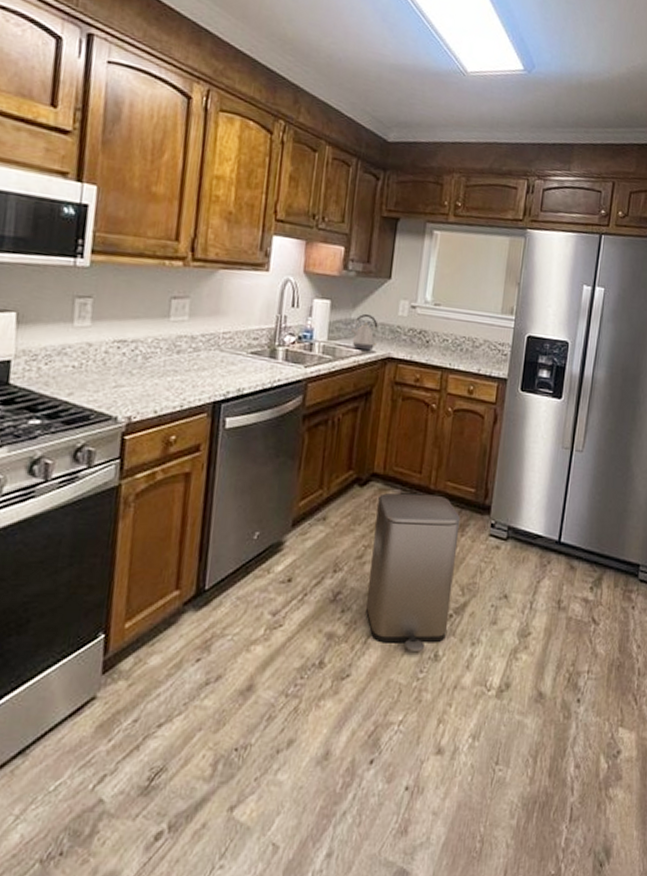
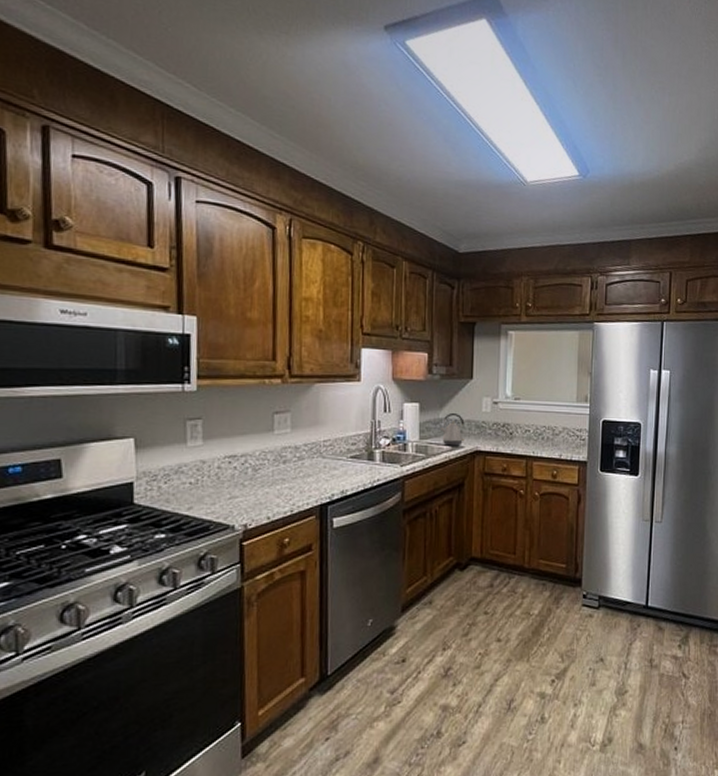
pedal bin: present [366,491,461,651] -> none [475,571,555,716]

